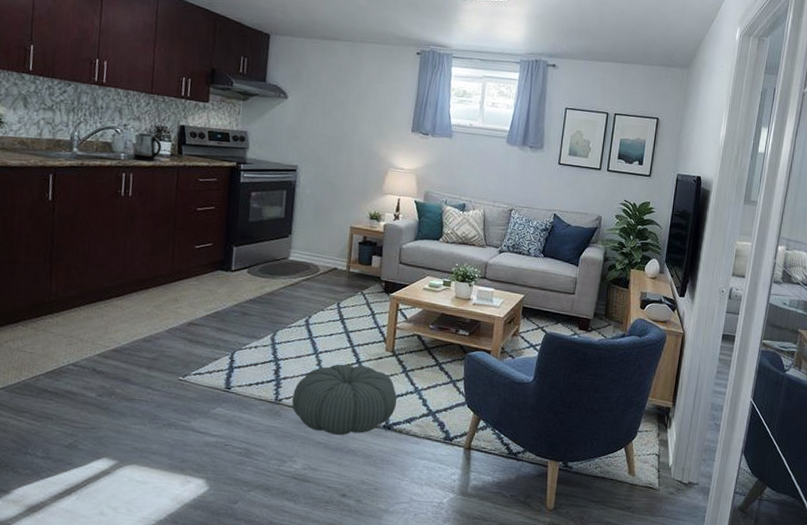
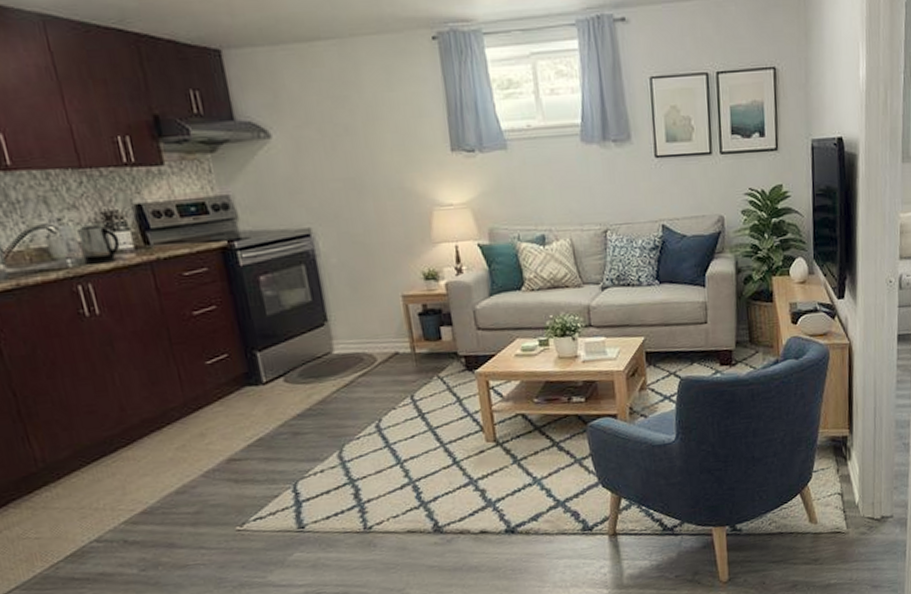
pouf: present [292,364,397,436] -> none [384,465,516,554]

